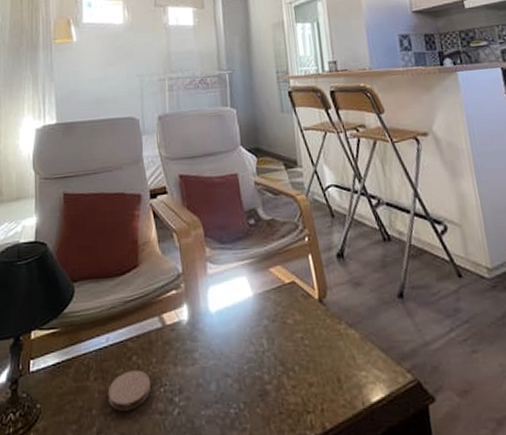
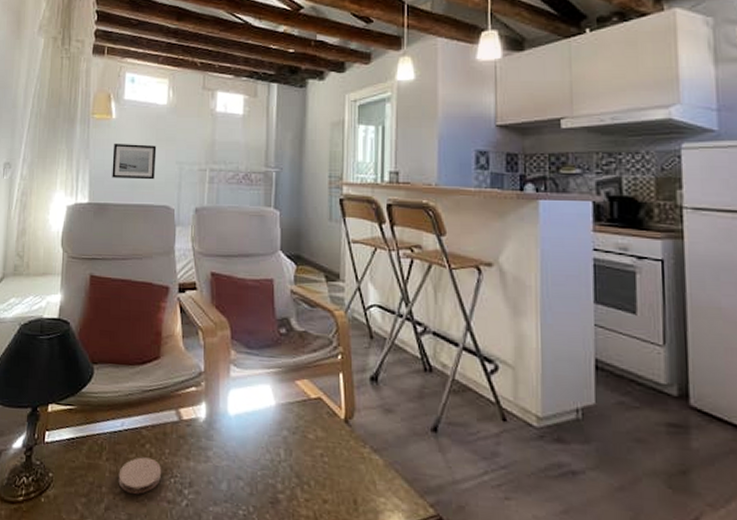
wall art: none [76,62,118,97] -> present [112,143,157,180]

